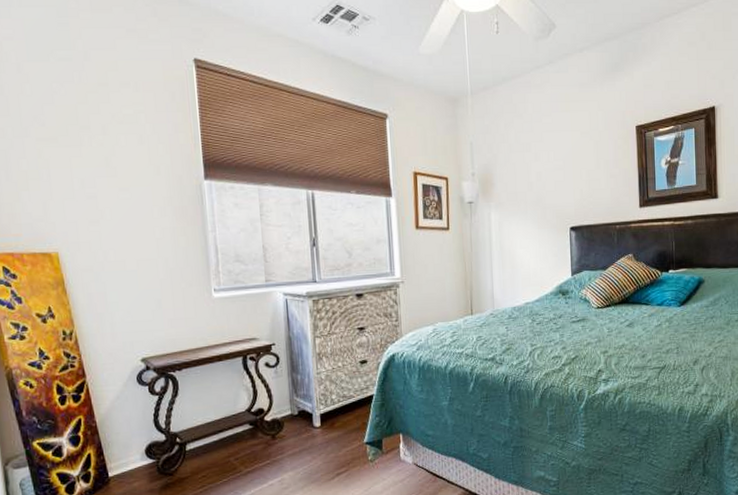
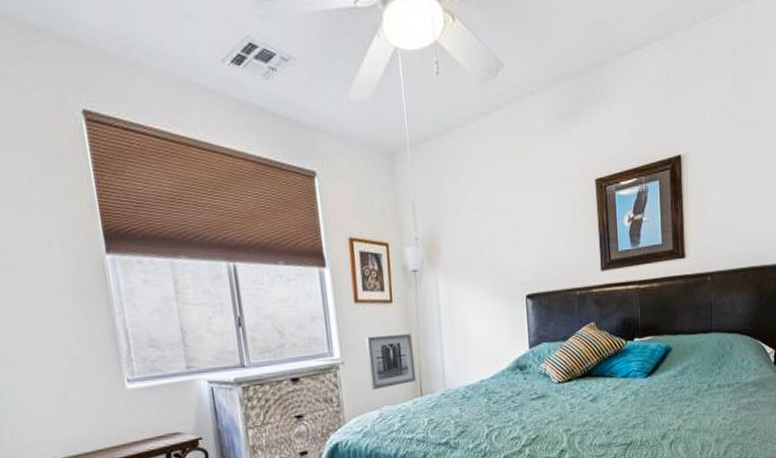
wall art: none [423,258,468,308] -> present [365,334,417,390]

